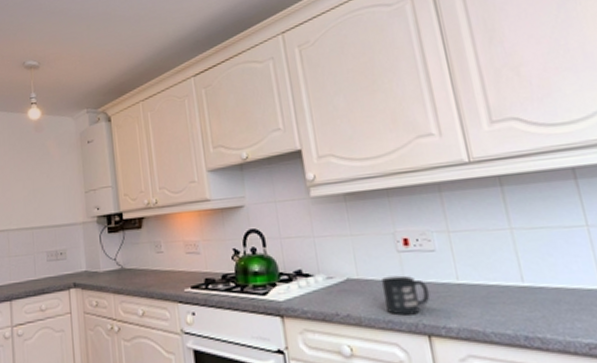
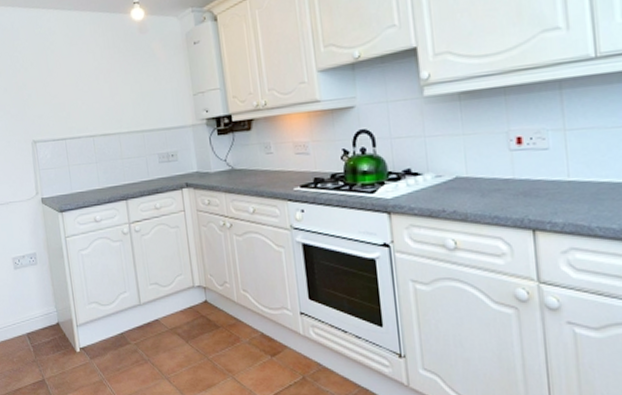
mug: present [380,275,431,316] -> none [490,173,539,212]

